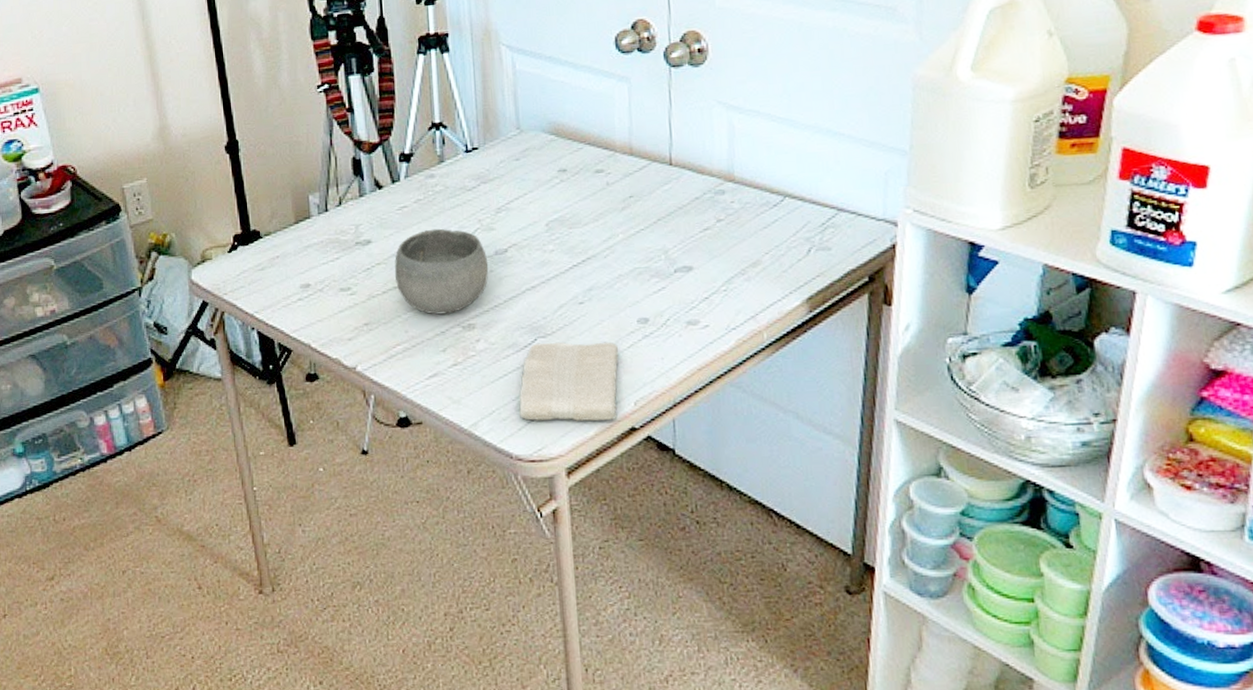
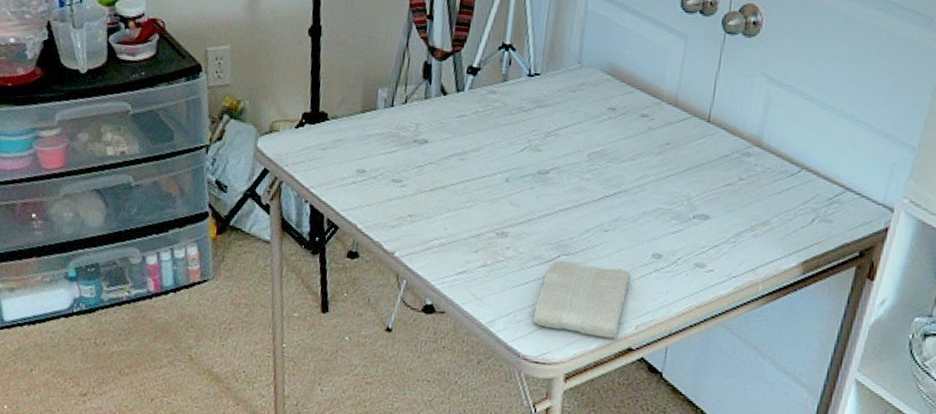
bowl: present [394,228,489,315] -> none [444,140,530,220]

